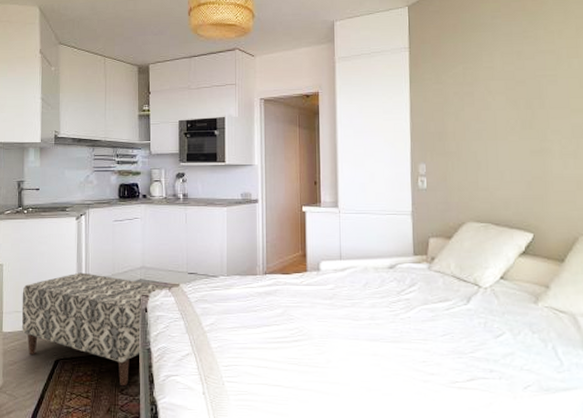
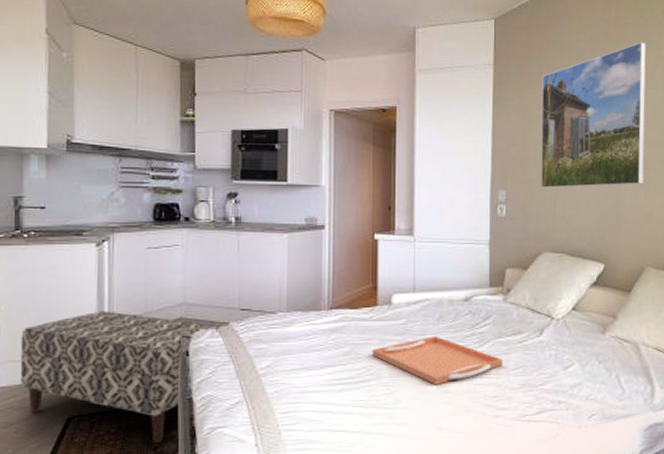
serving tray: none [303,301,430,348] -> present [372,335,502,385]
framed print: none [458,13,572,160] -> present [541,42,646,188]

